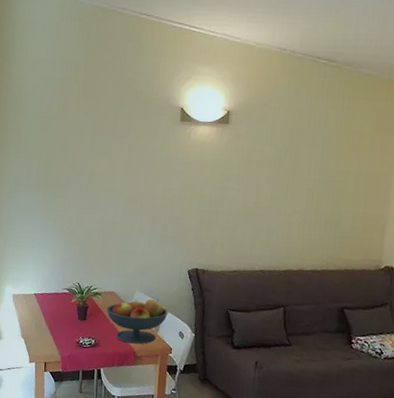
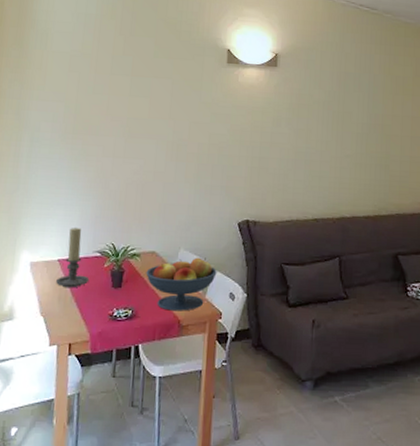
candle holder: none [32,267,60,318] -> present [55,227,90,288]

